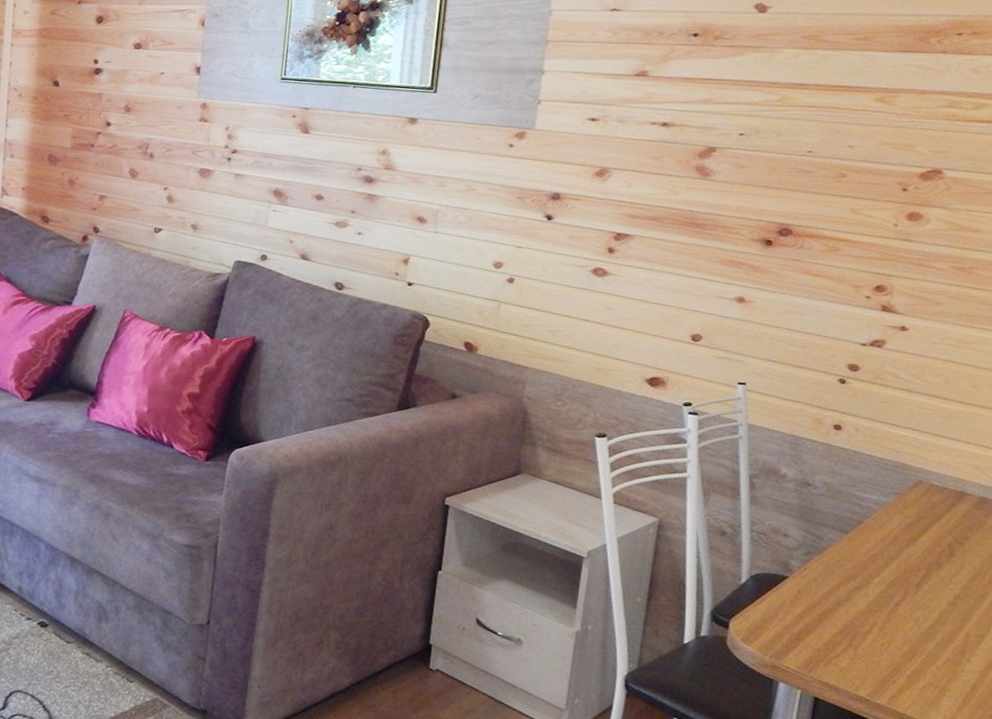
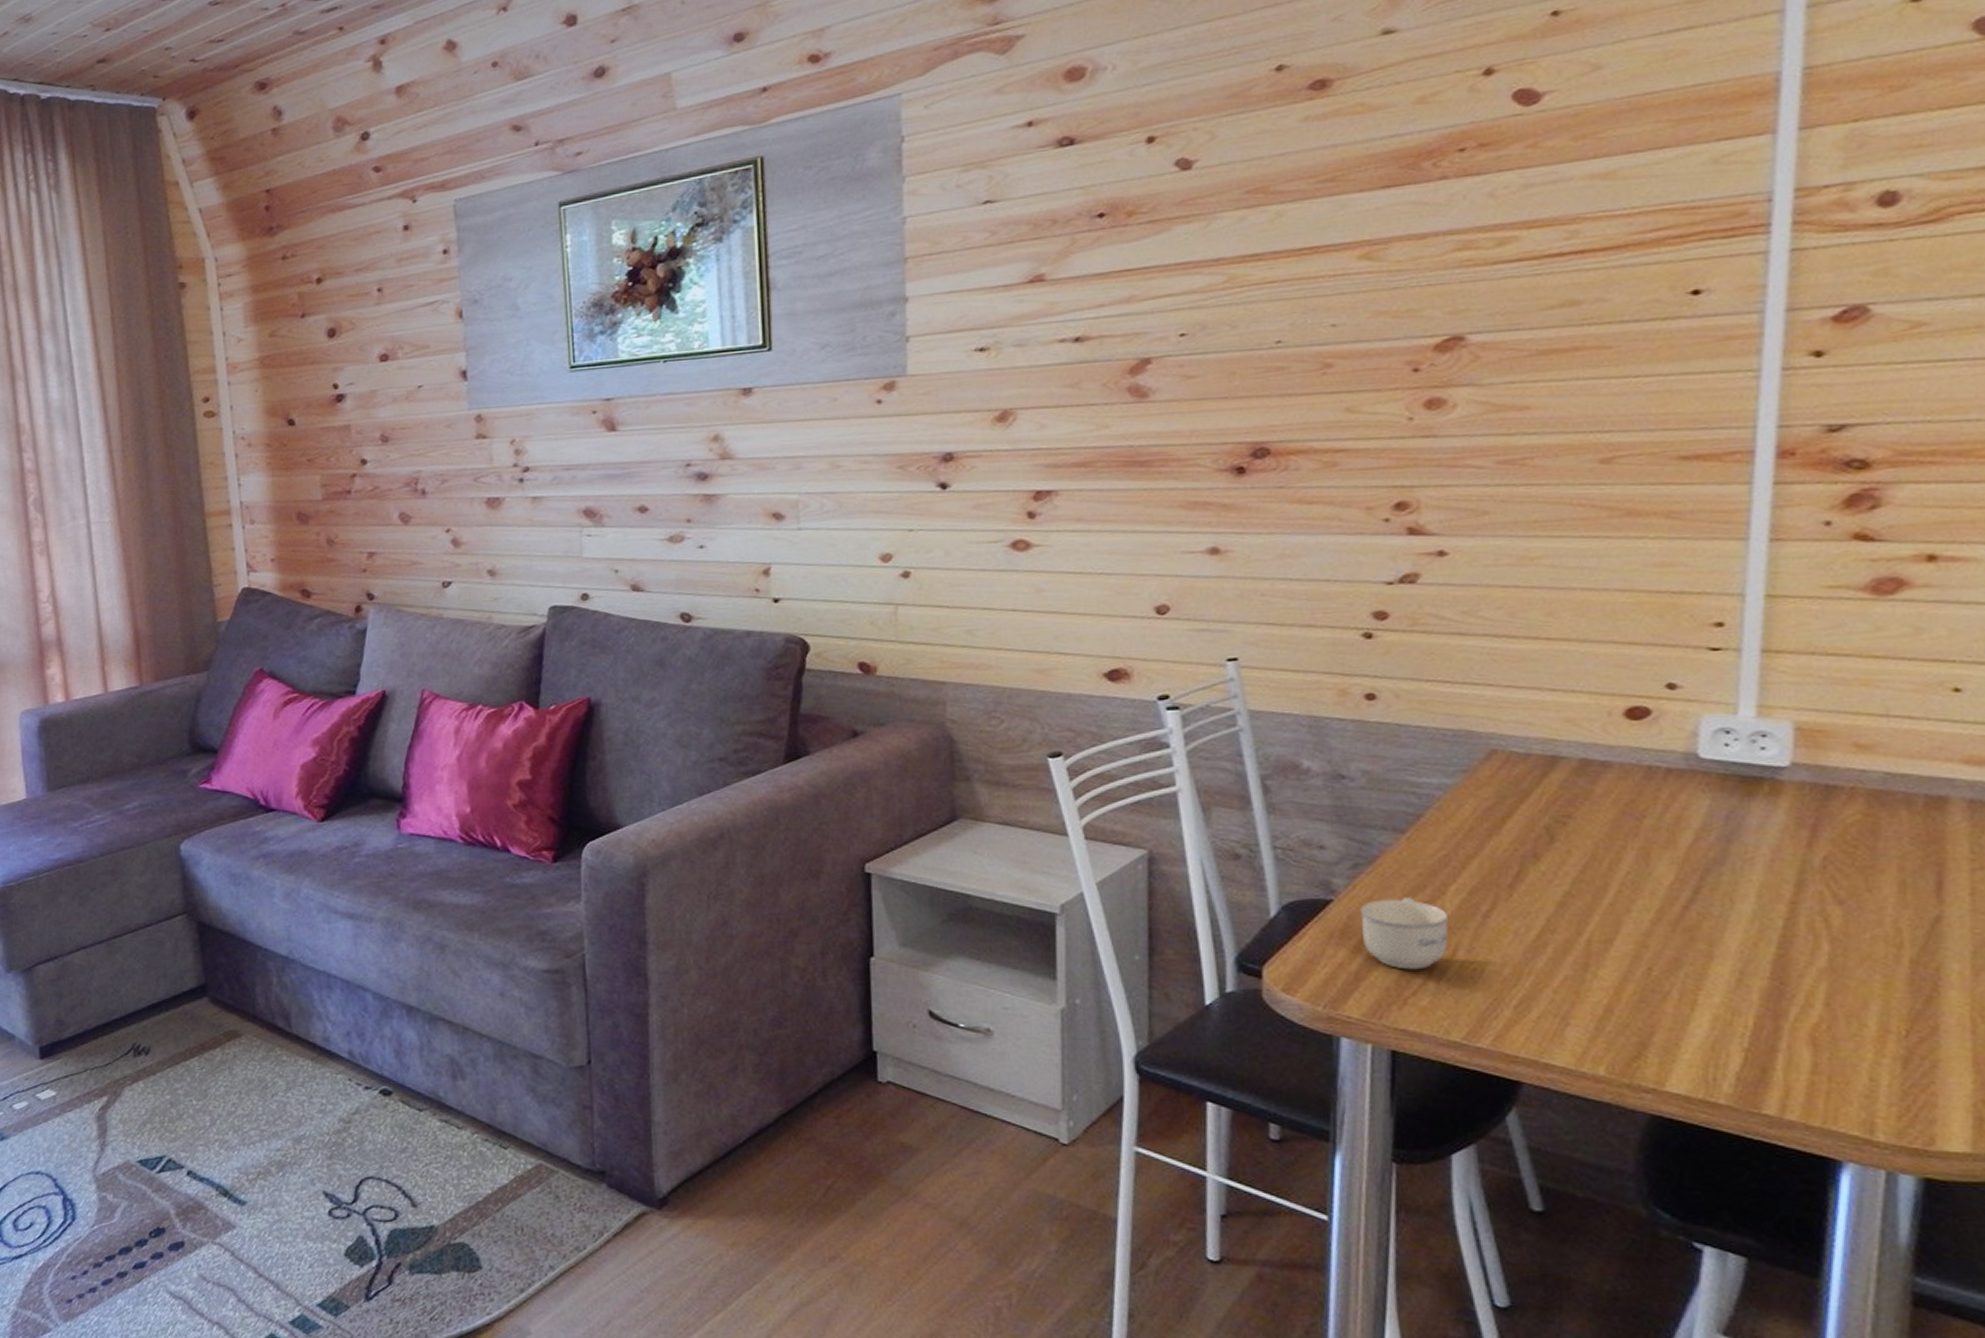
cup: none [806,581,871,639] -> present [1360,897,1449,970]

